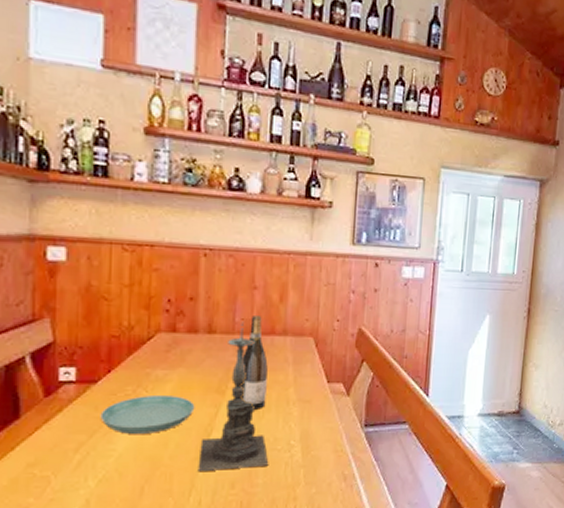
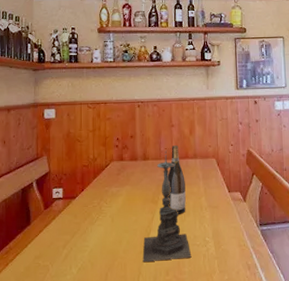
saucer: present [100,396,195,434] -> none [78,206,138,234]

